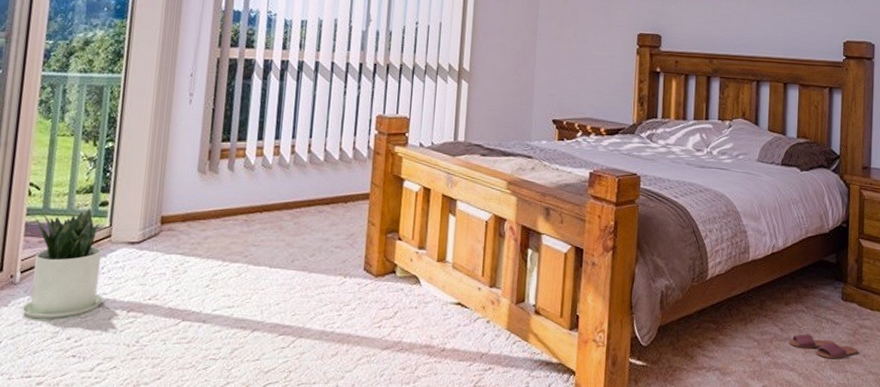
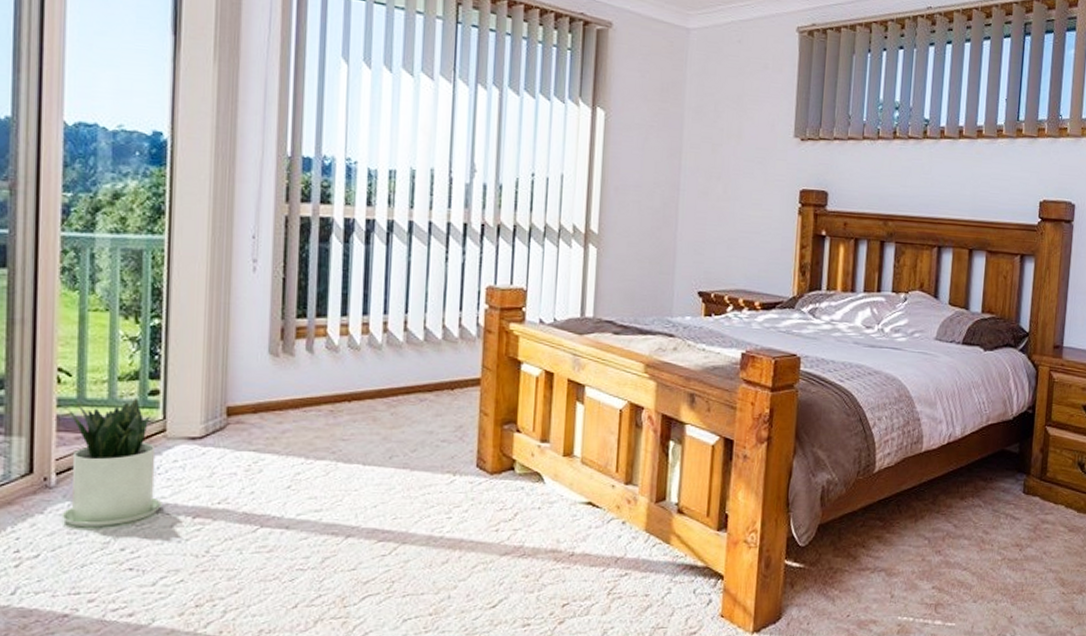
slippers: present [789,334,859,358] -> none [963,530,1039,556]

